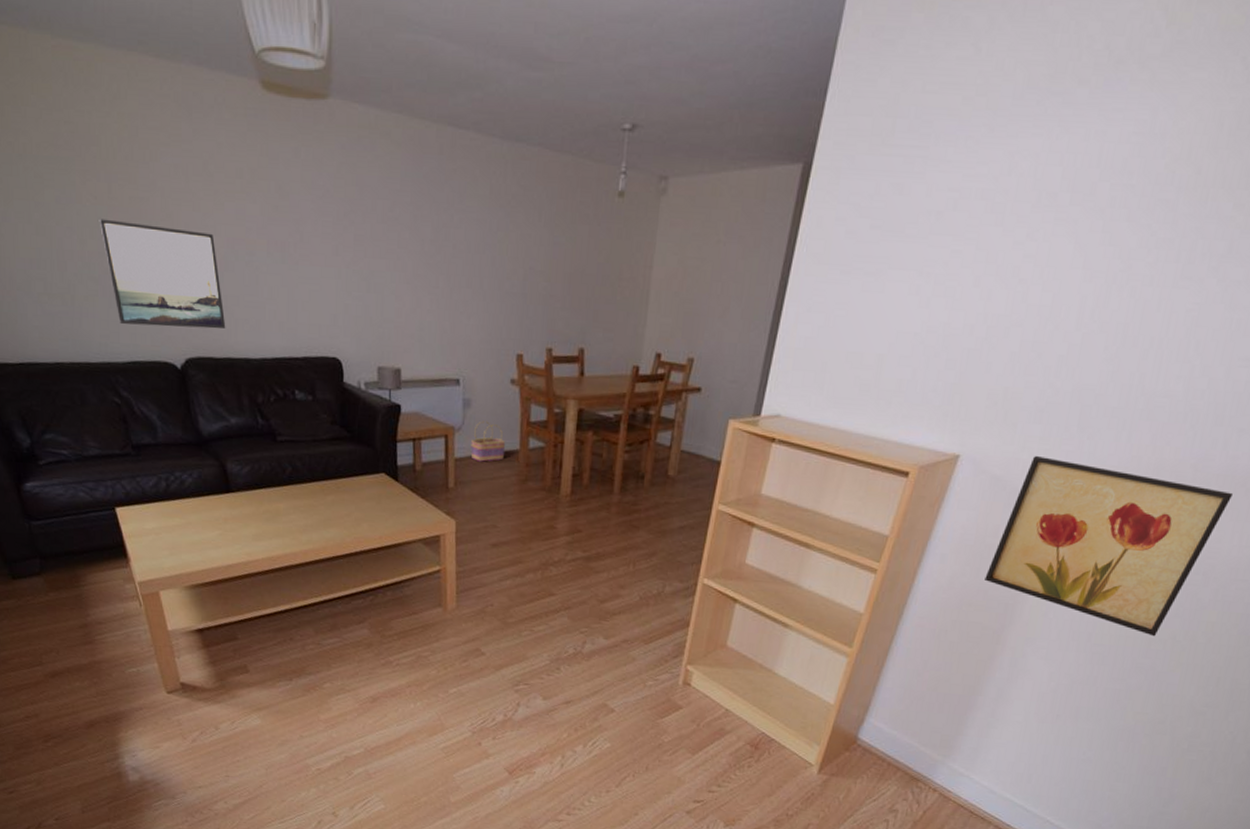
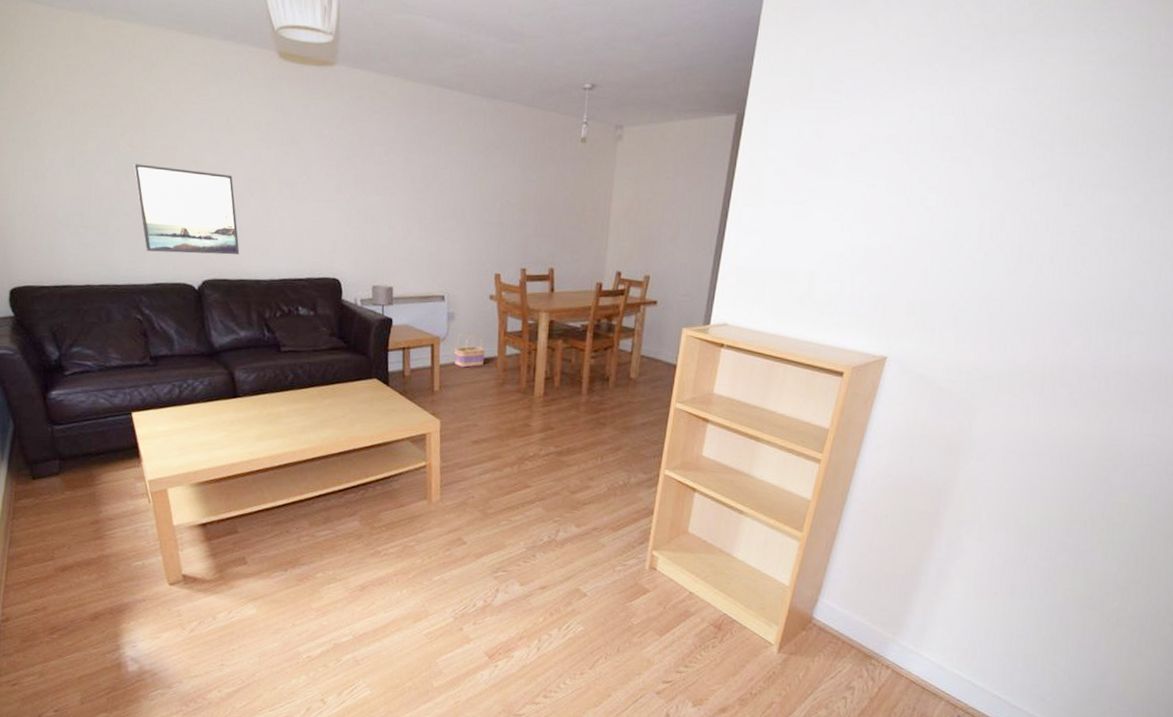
wall art: present [985,455,1233,637] -> none [918,356,1129,518]

